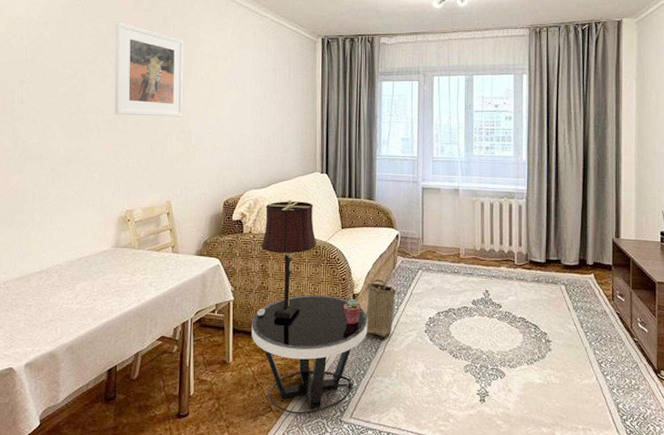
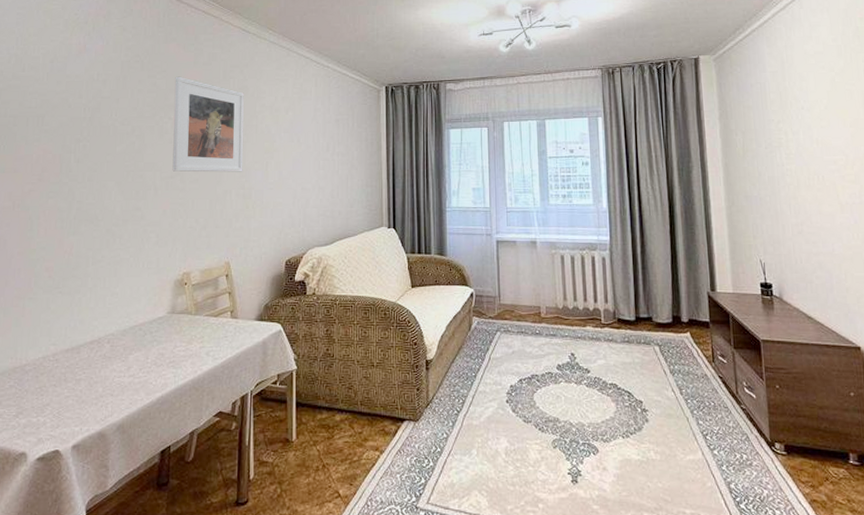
side table: present [251,295,368,414] -> none [316,362,443,500]
table lamp: present [261,199,317,320] -> none [326,256,385,391]
potted succulent: present [343,298,362,325] -> none [416,365,436,396]
basket: present [365,279,401,337] -> none [439,343,478,409]

